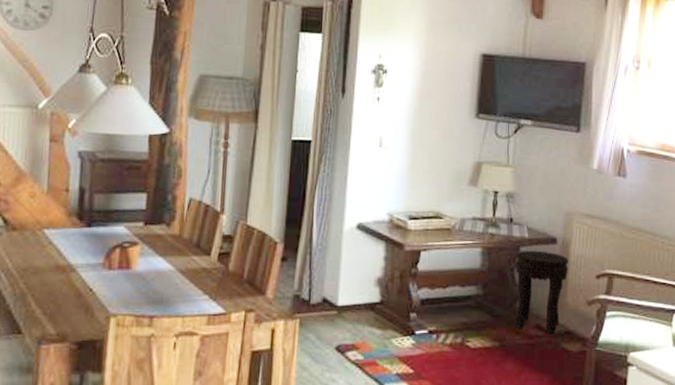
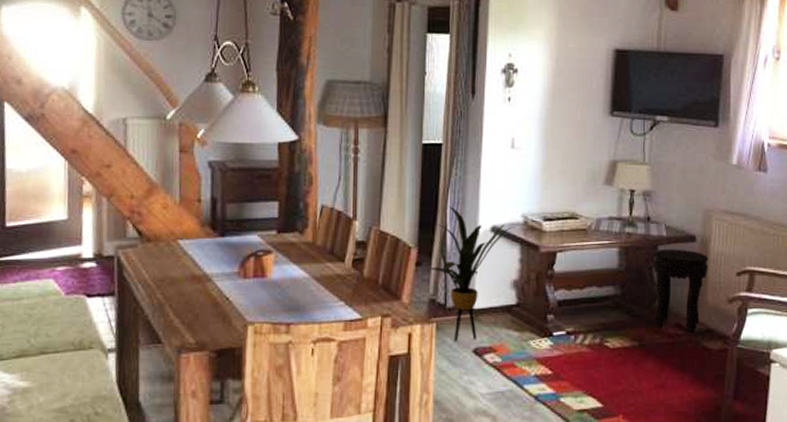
house plant: none [294,202,380,339] -> present [429,206,514,342]

